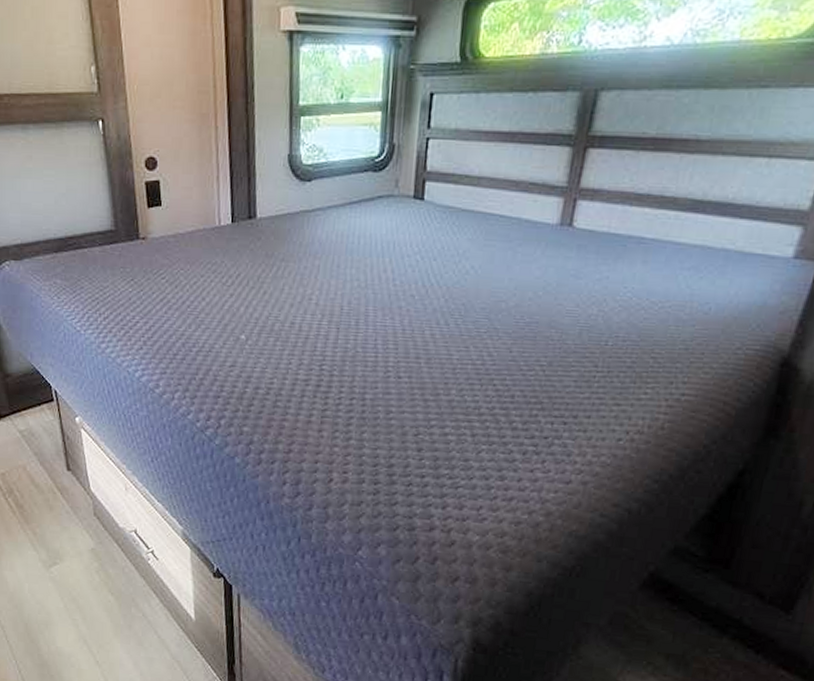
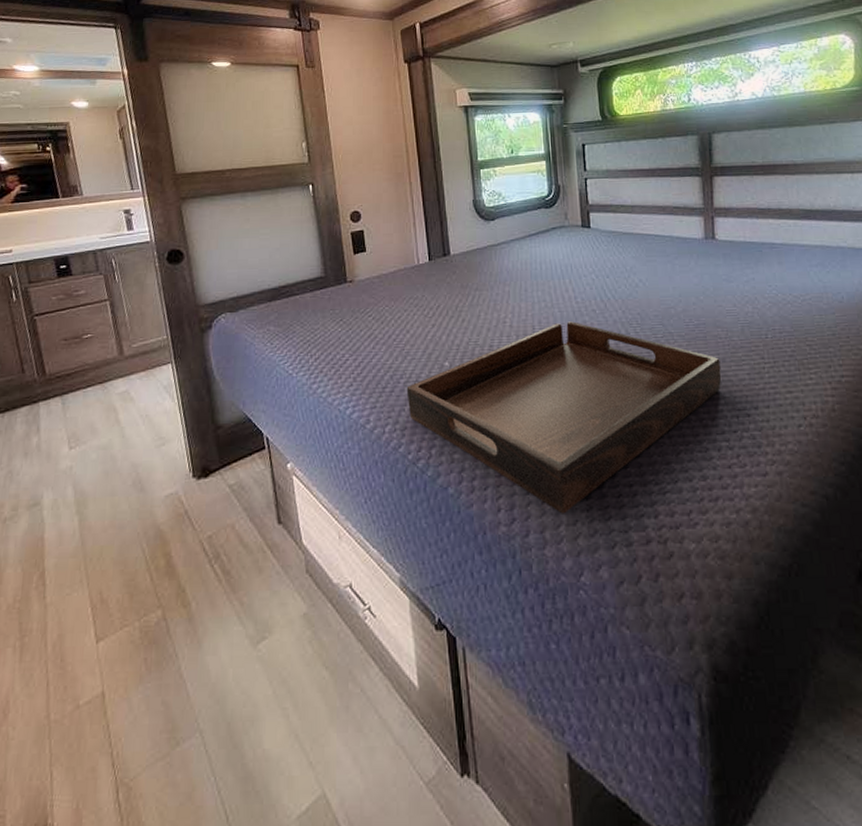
serving tray: none [198,305,547,495] -> present [406,321,722,514]

